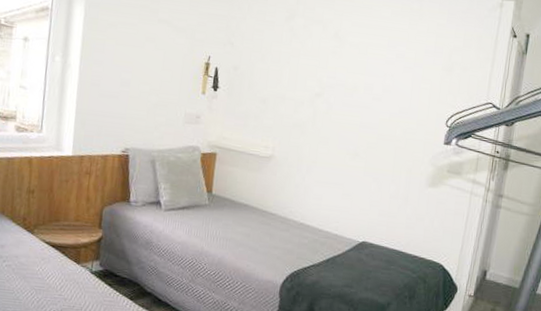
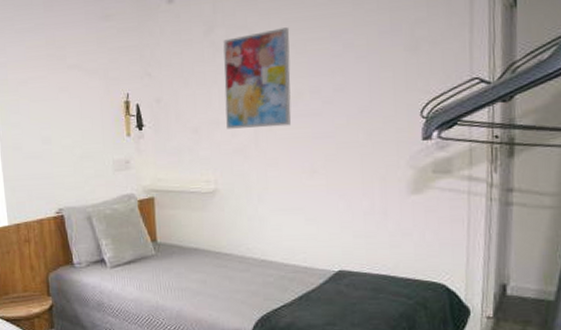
wall art: none [291,28,357,113] -> present [223,27,291,129]

